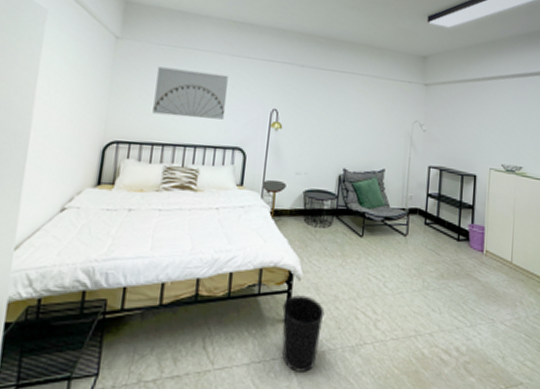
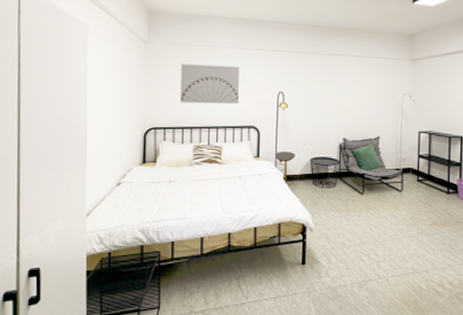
wastebasket: present [281,295,325,372] -> none [299,243,334,303]

